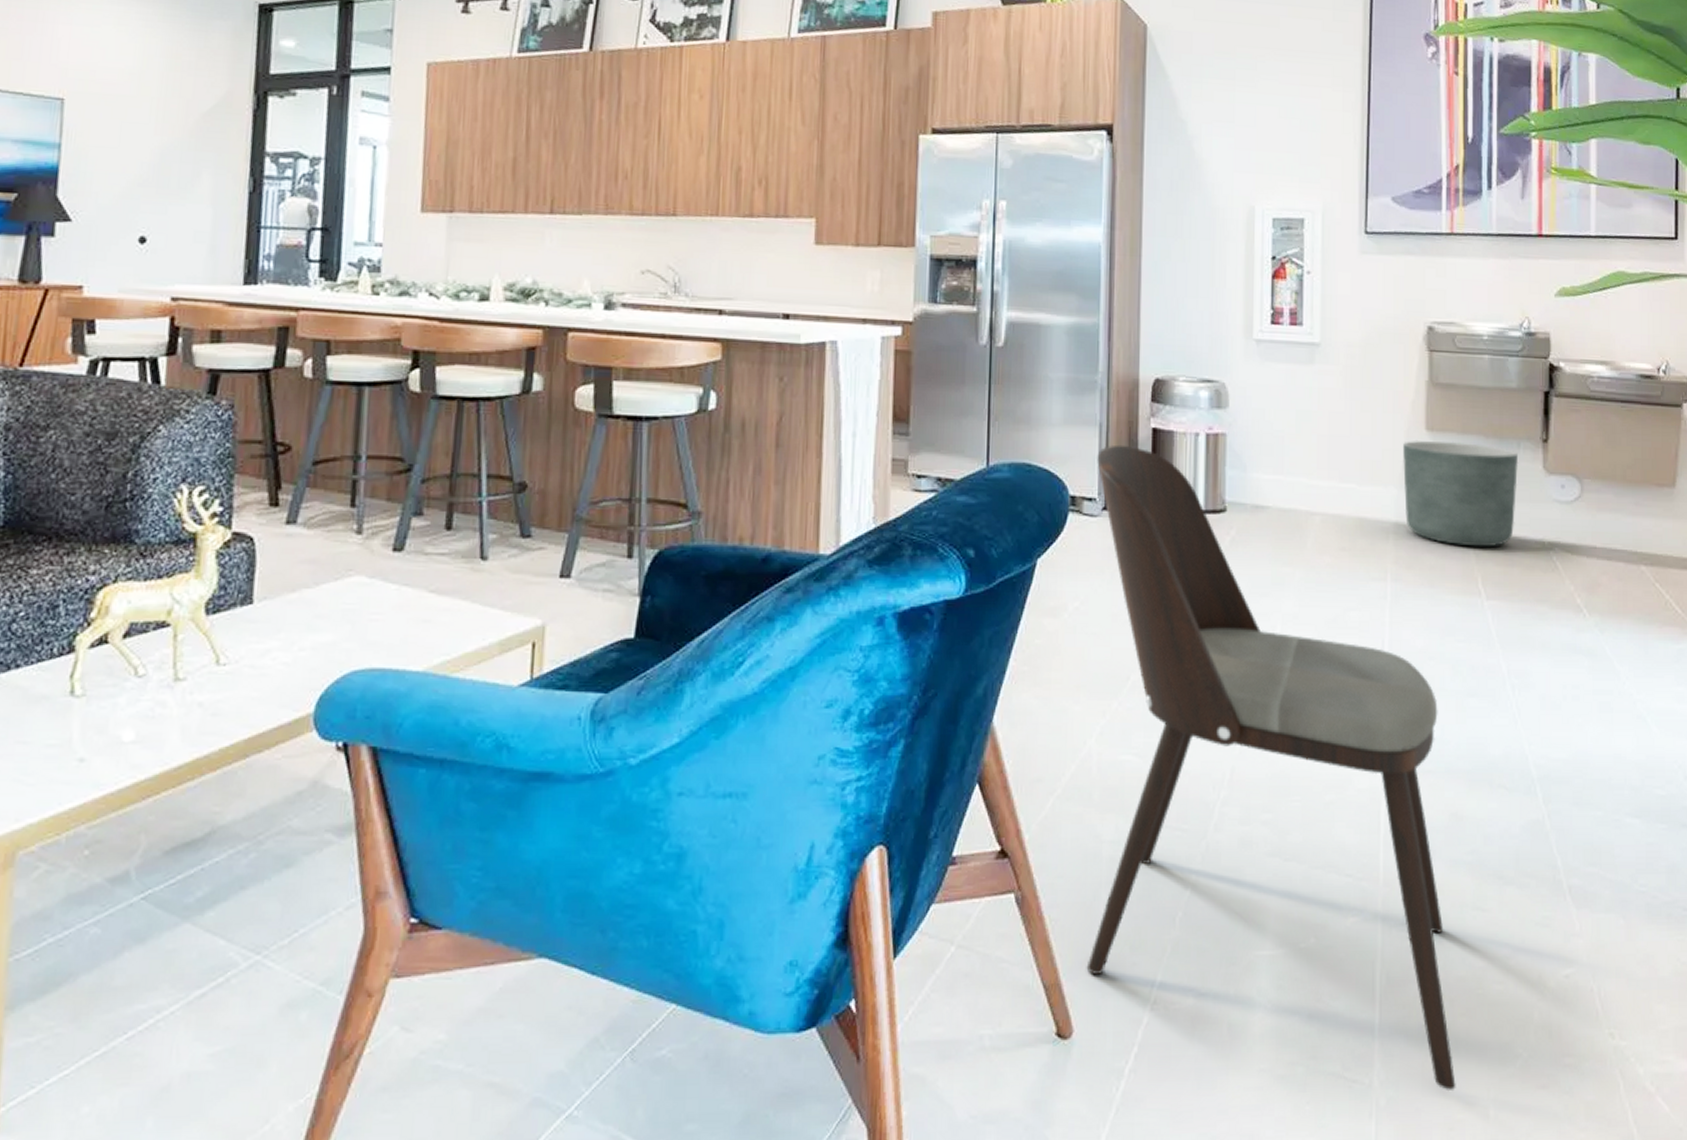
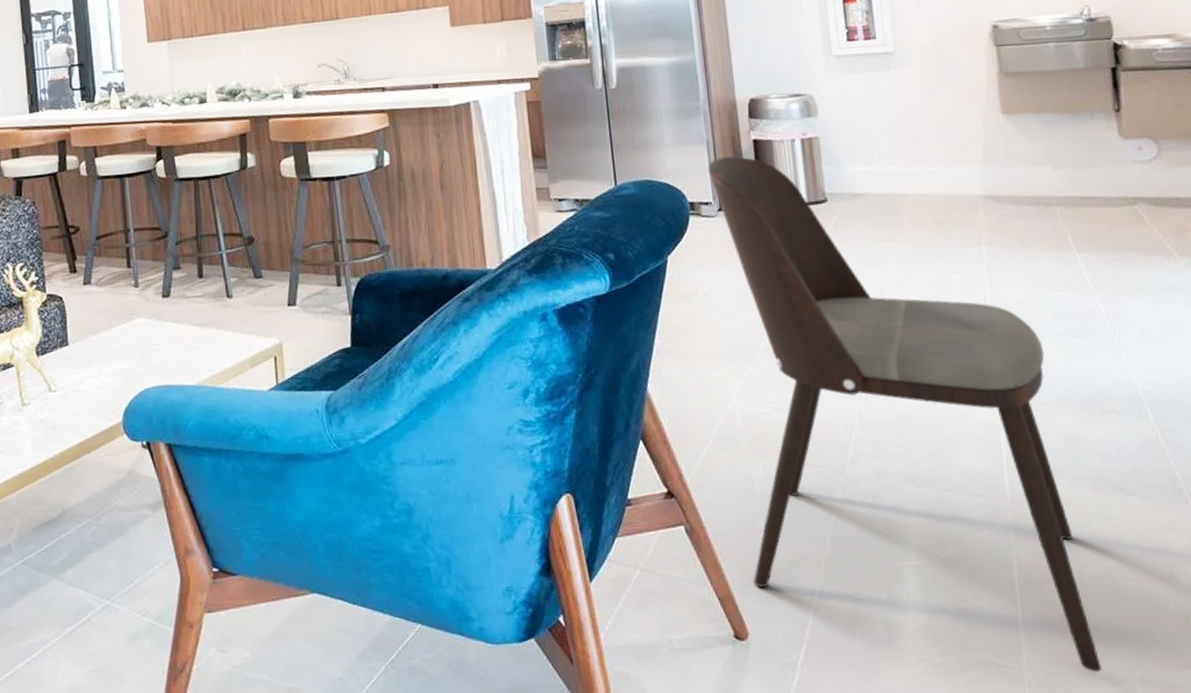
planter: present [1403,440,1519,547] -> none [982,120,1097,209]

